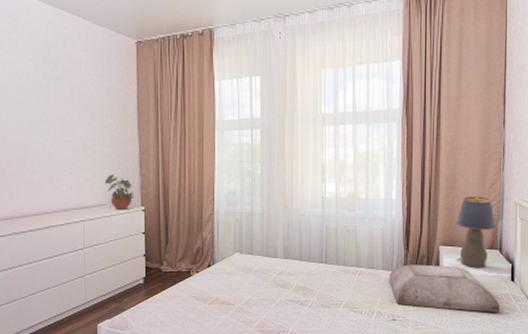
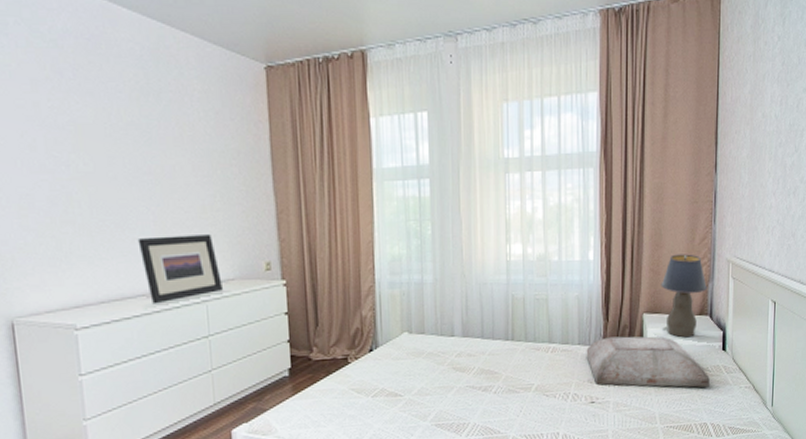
picture frame: none [35,169,96,222] -> present [137,234,223,304]
potted plant: present [104,174,132,209] -> none [232,240,270,285]

